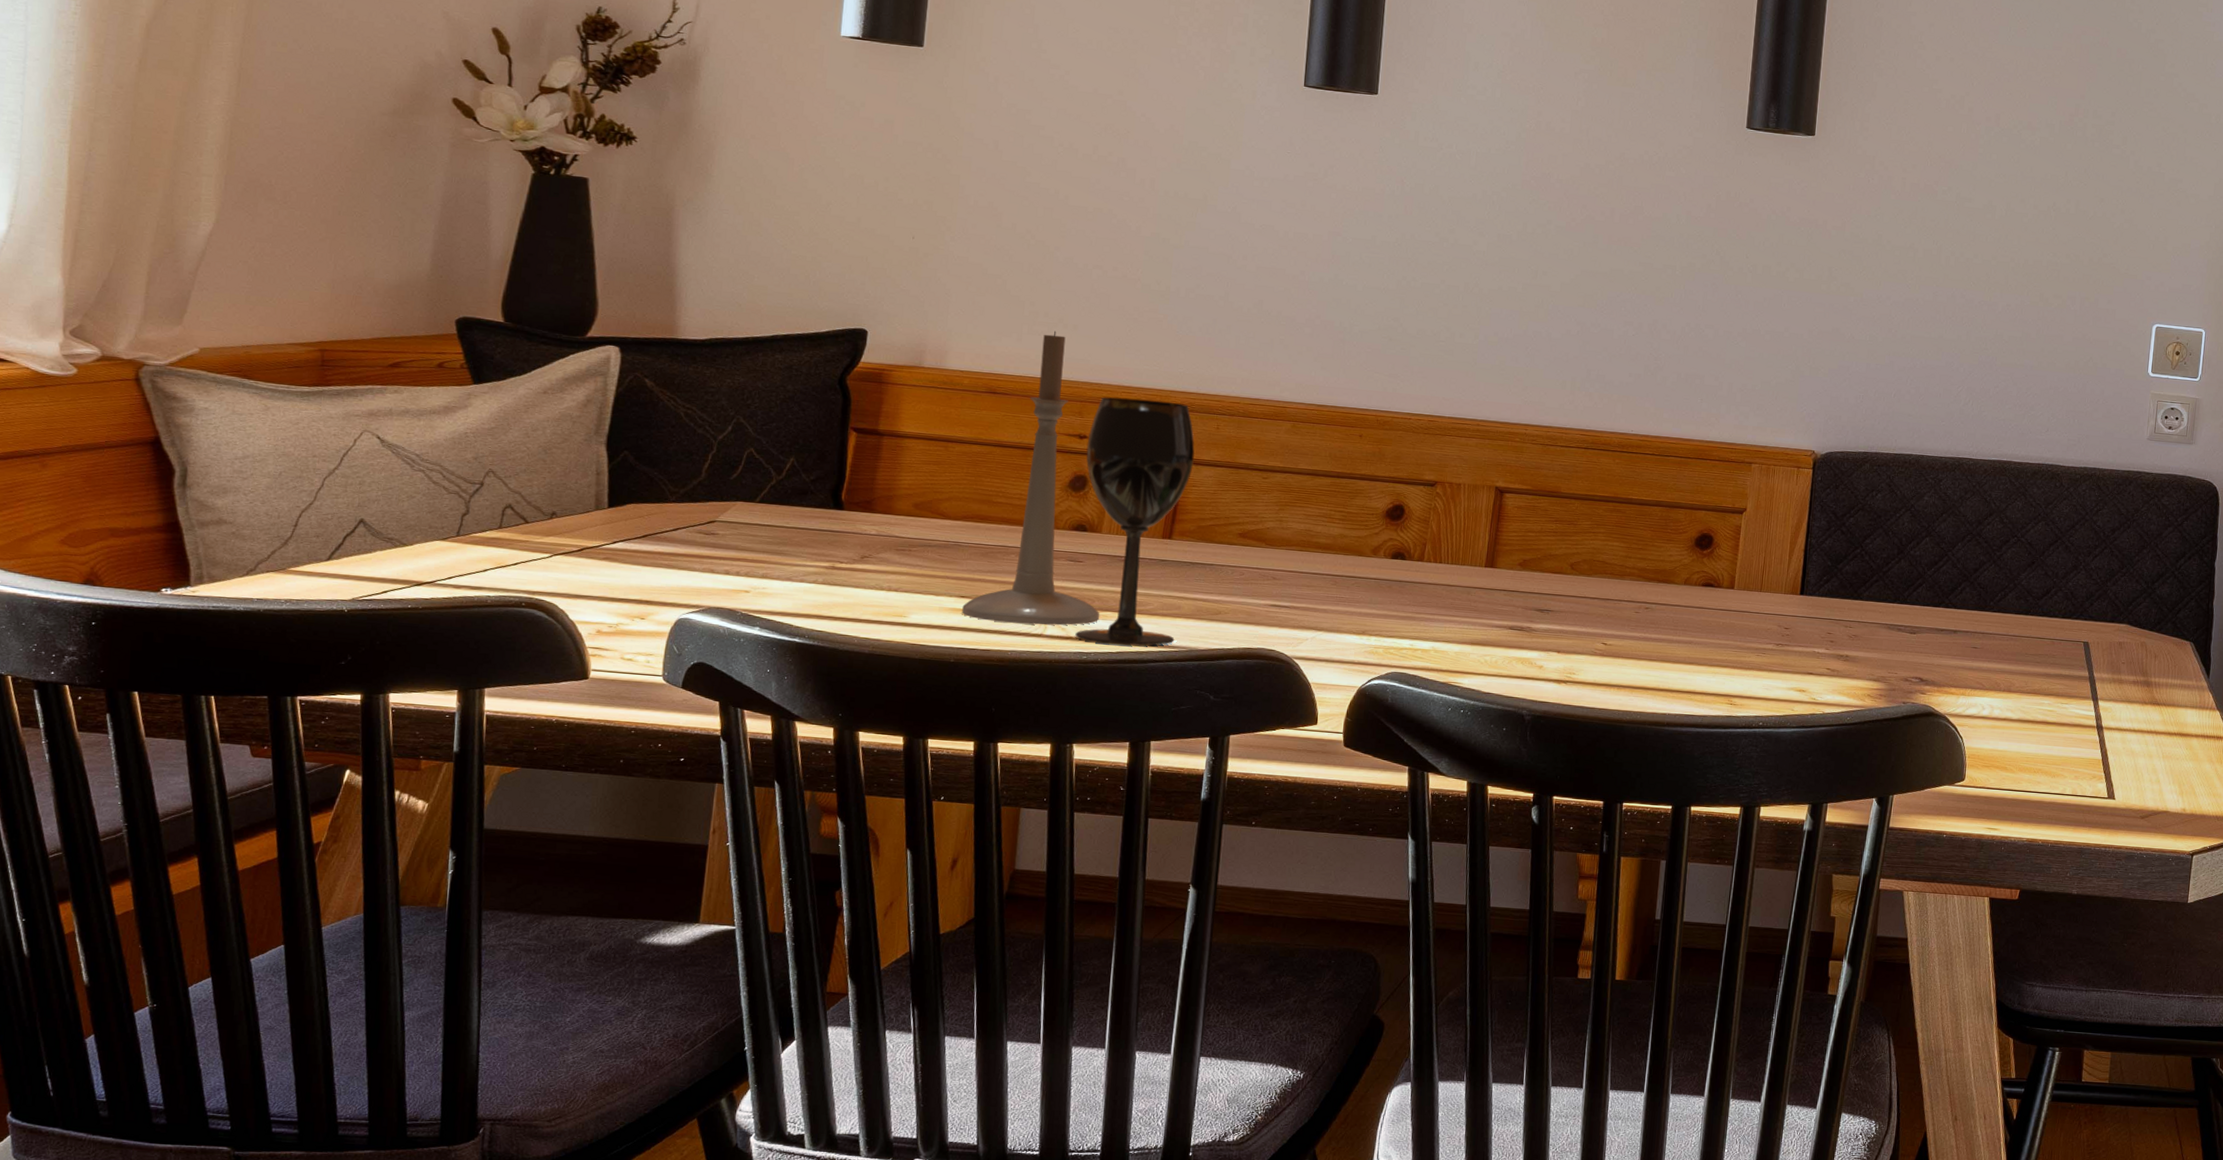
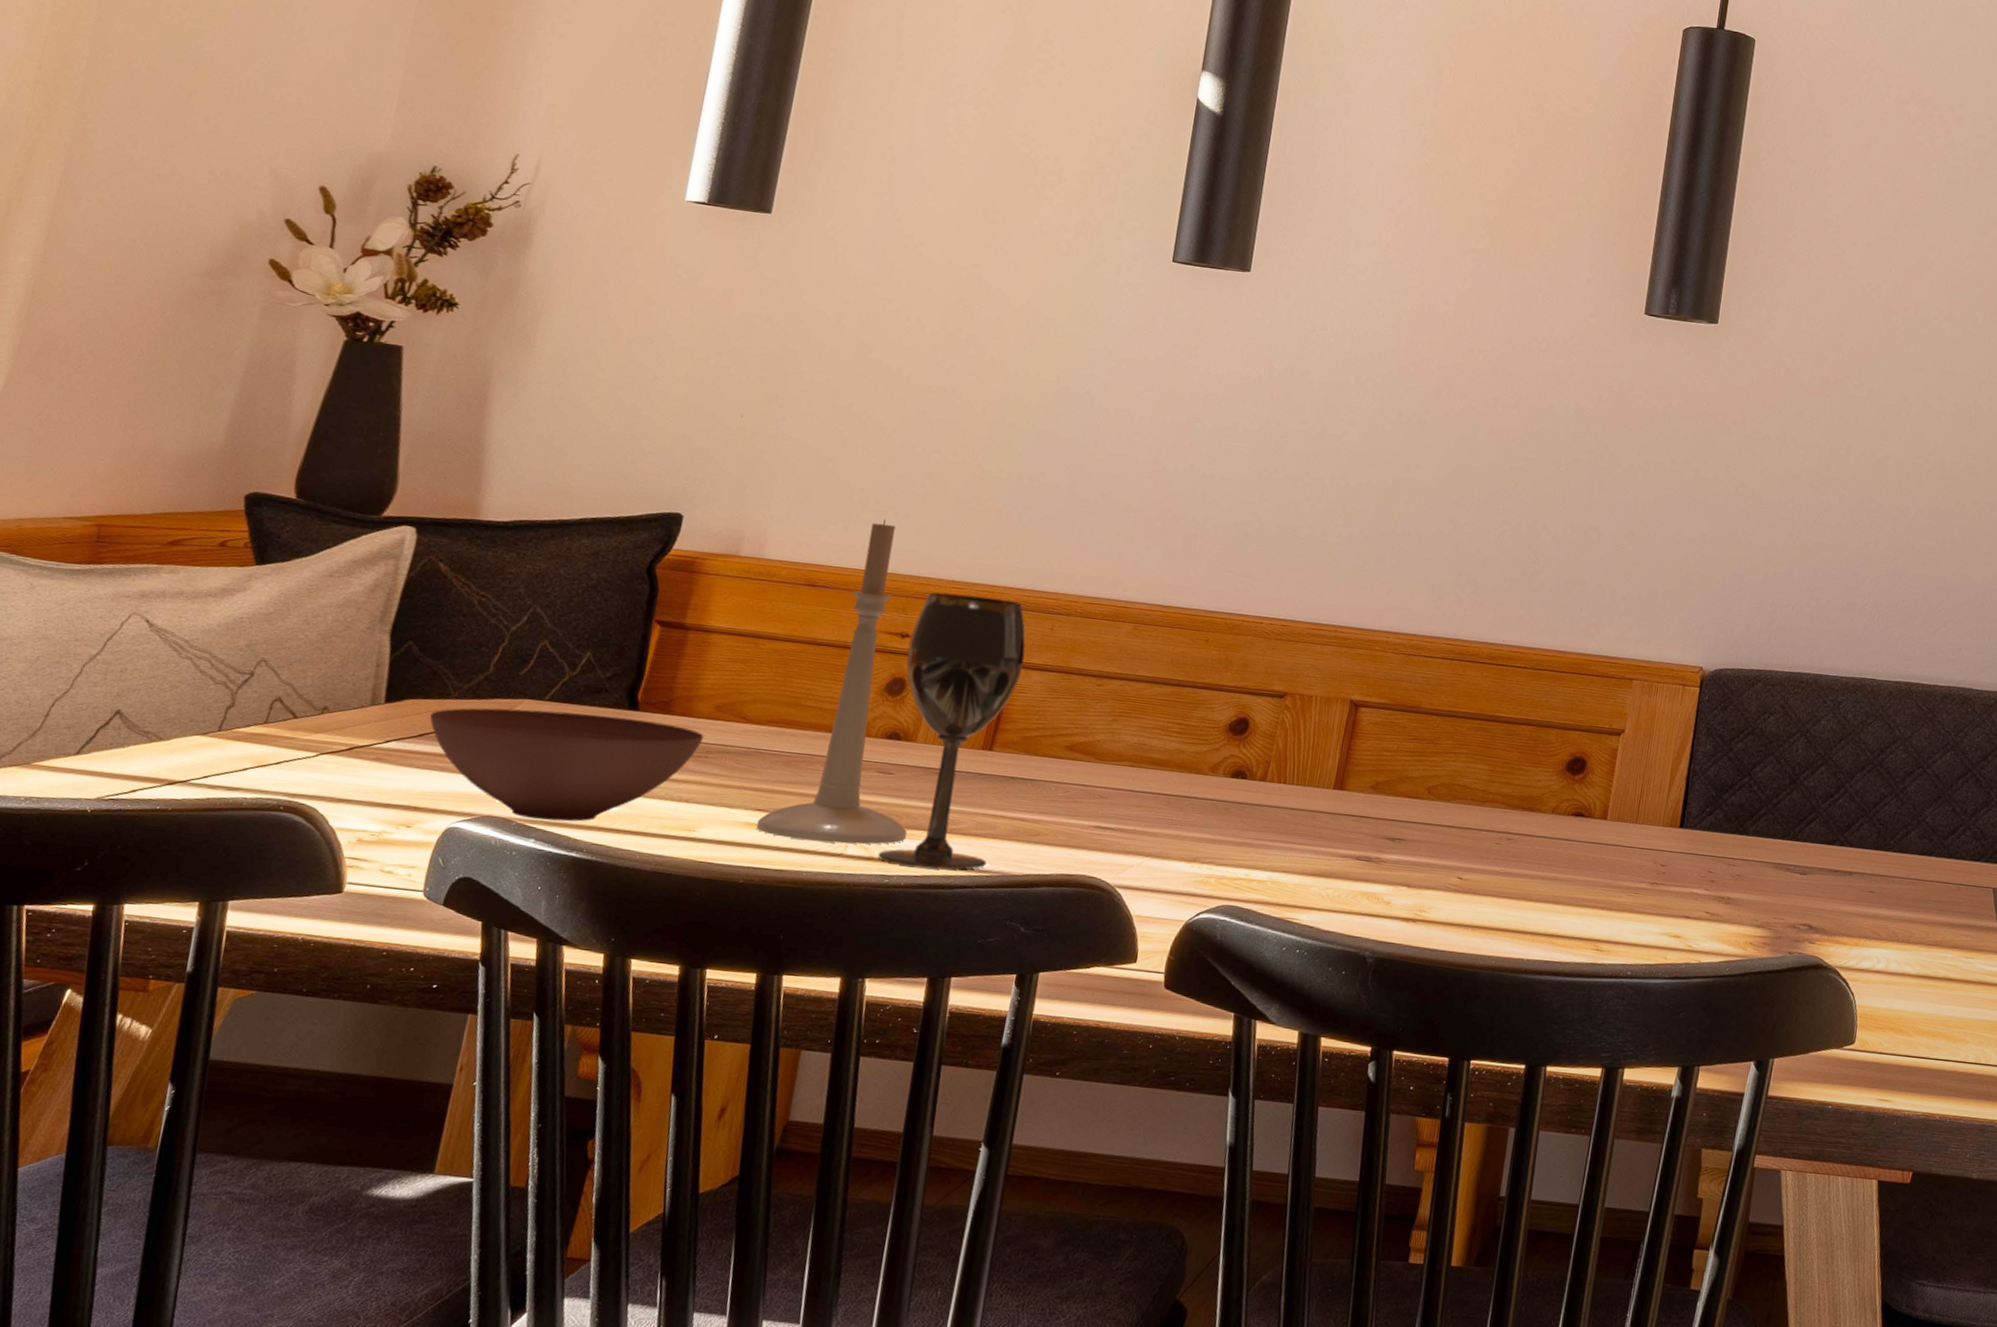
bowl: none [651,510,906,611] -> present [429,708,704,821]

